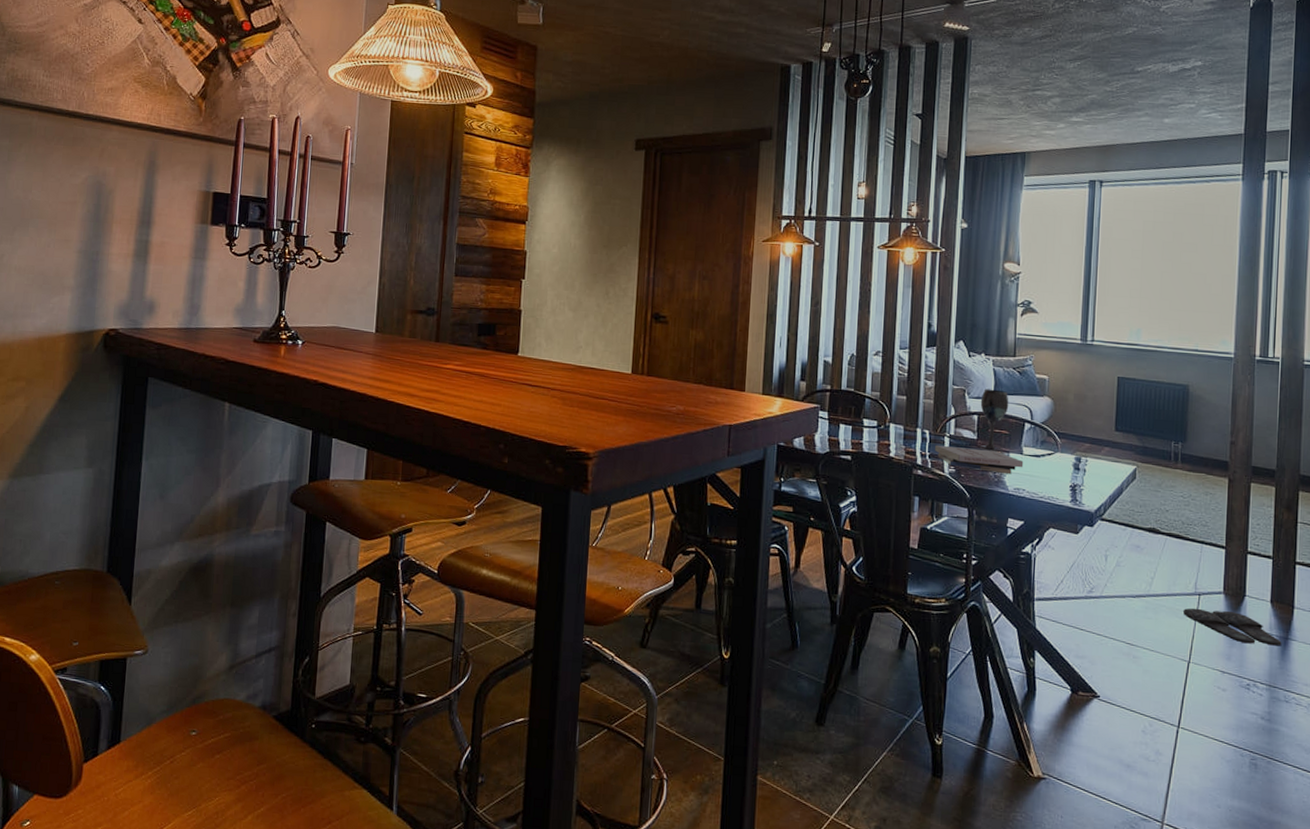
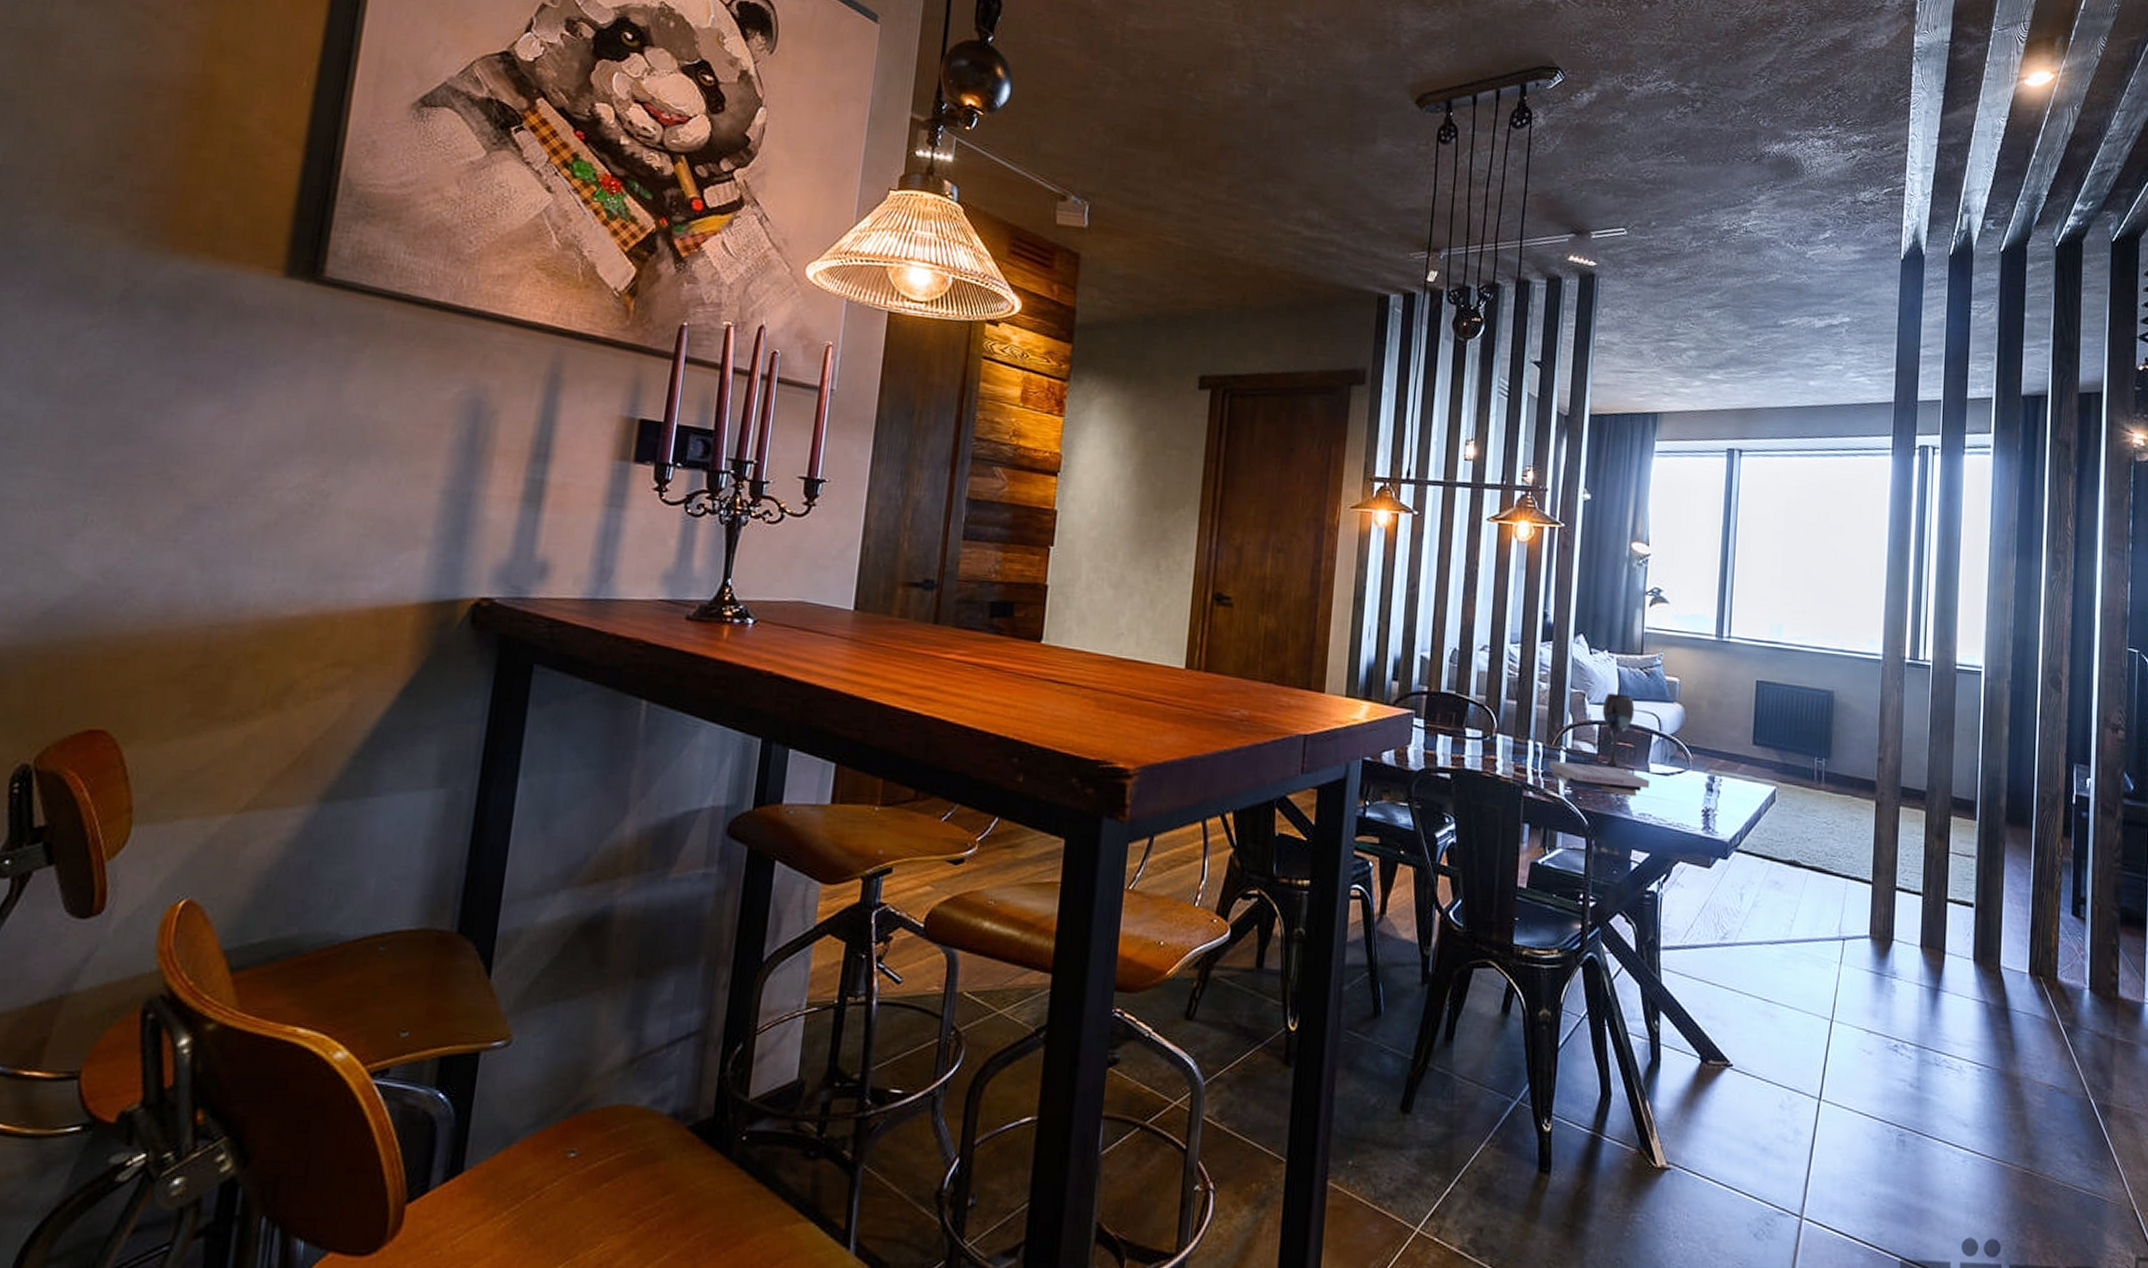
slippers: present [1183,608,1282,646] -> none [1826,955,1932,999]

